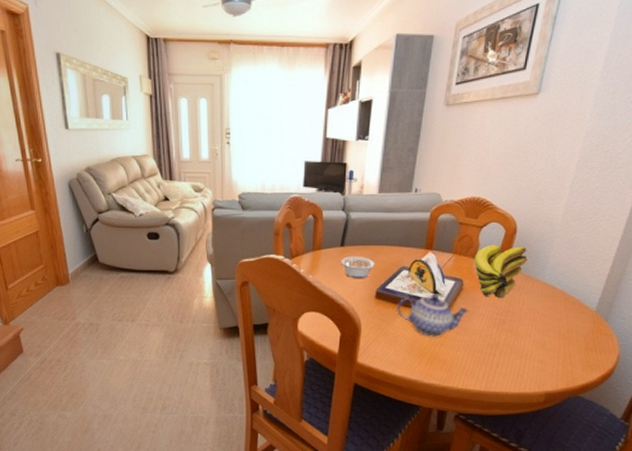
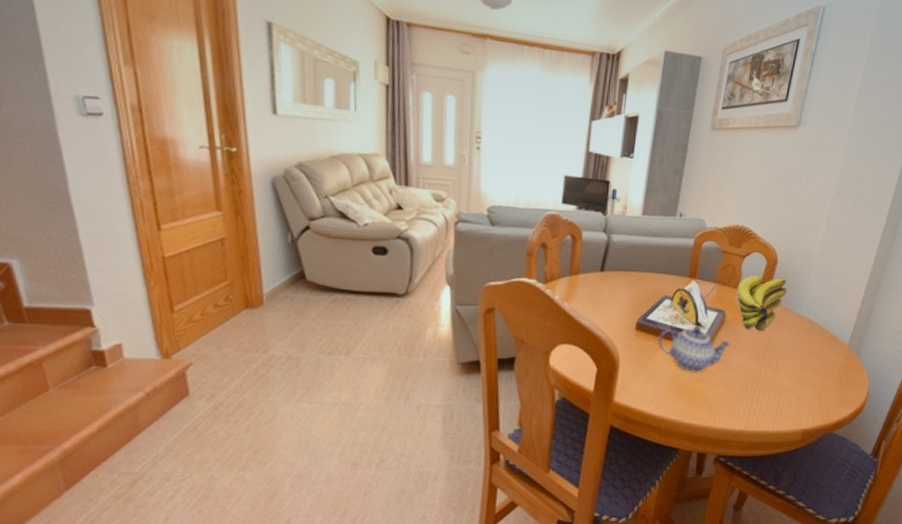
legume: present [341,256,375,279] -> none [600,283,637,308]

